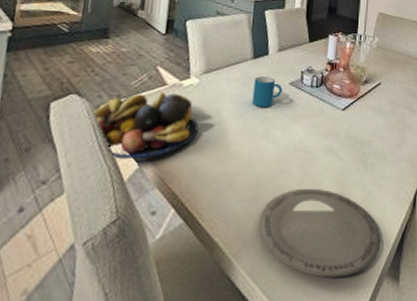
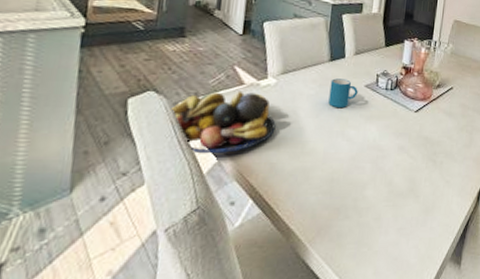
plate: present [259,188,381,278] -> none [333,183,446,262]

